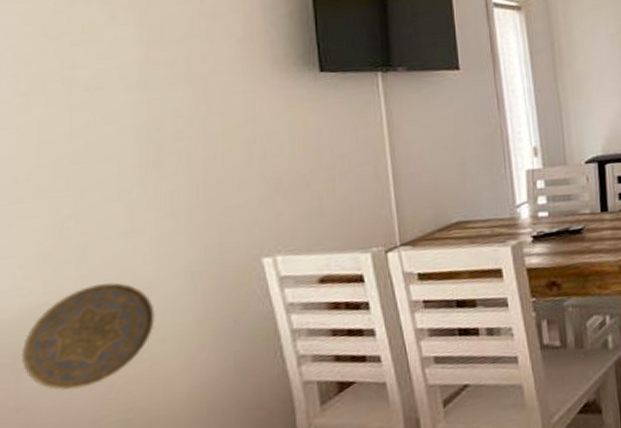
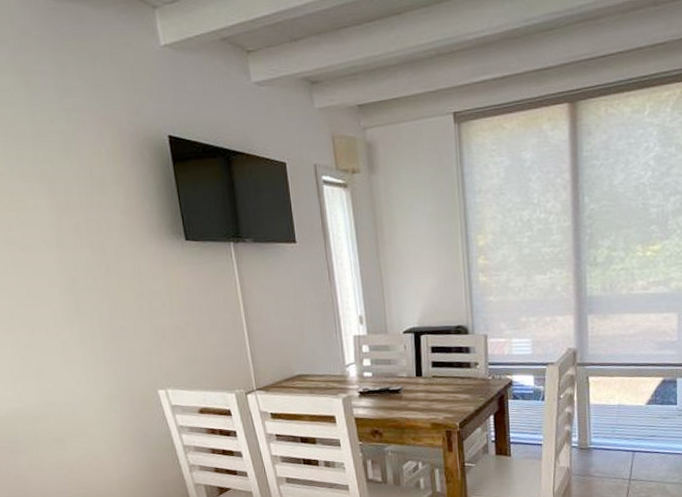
decorative plate: present [20,282,155,391] -> none [13,398,93,469]

